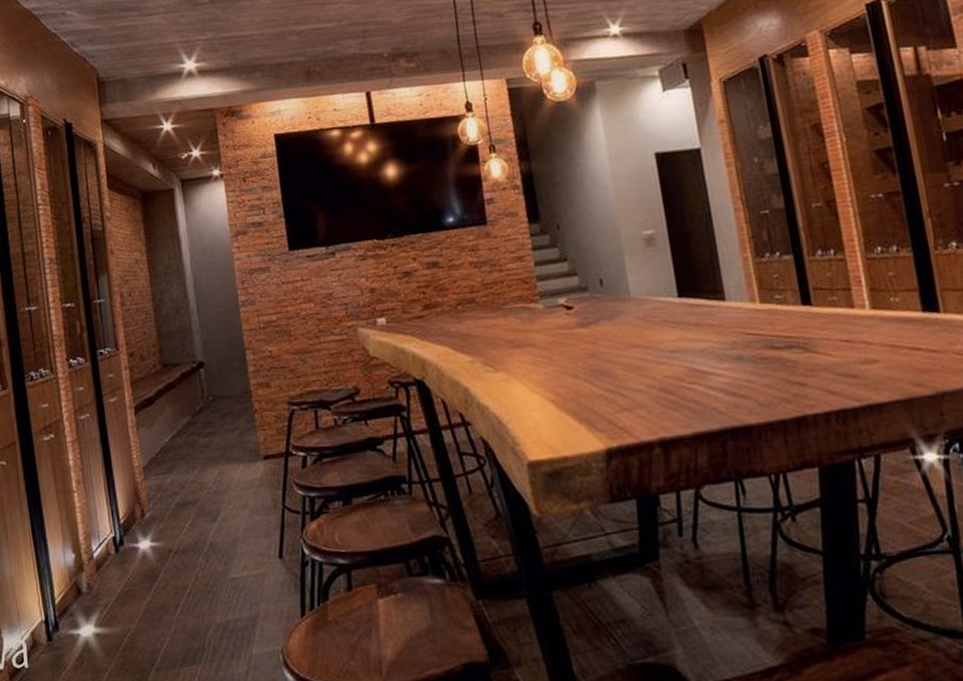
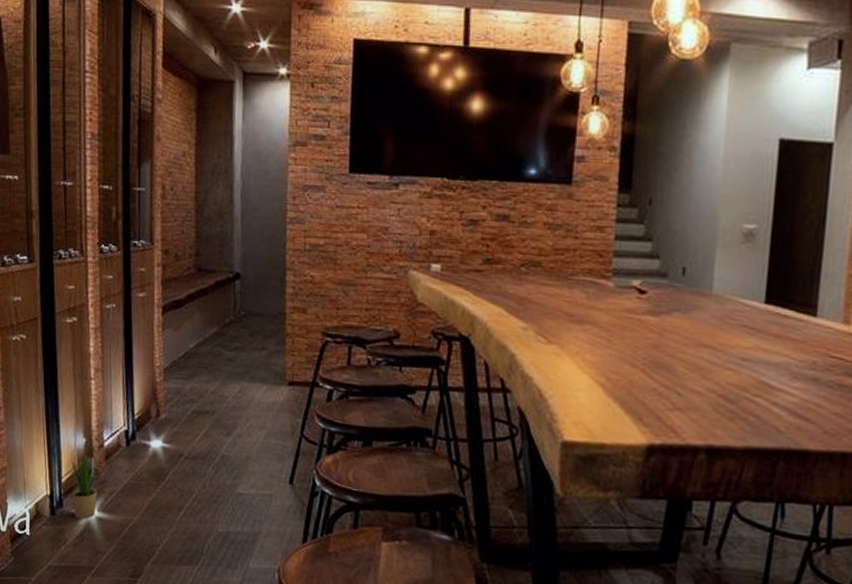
potted plant: none [63,568,93,640] -> present [71,452,98,520]

